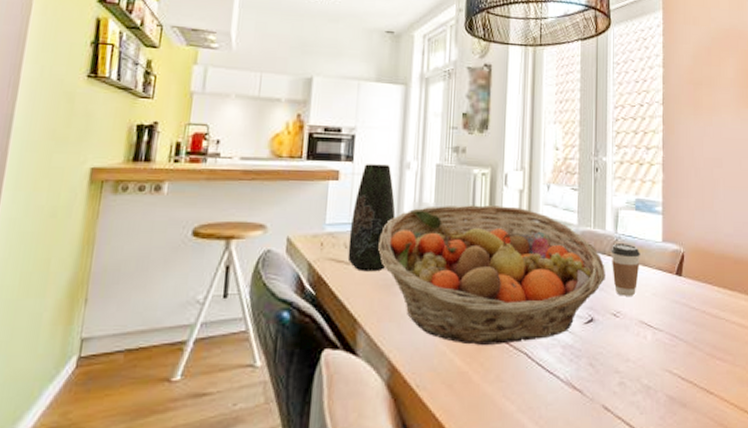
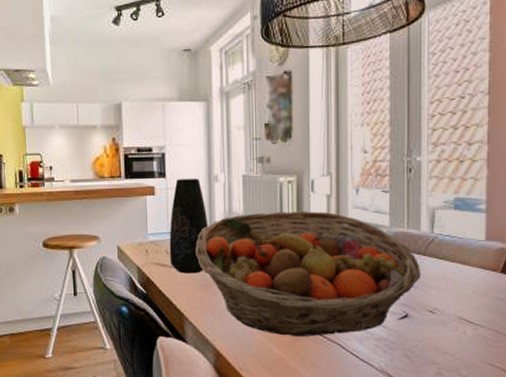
coffee cup: present [611,244,640,296] -> none [426,243,460,294]

